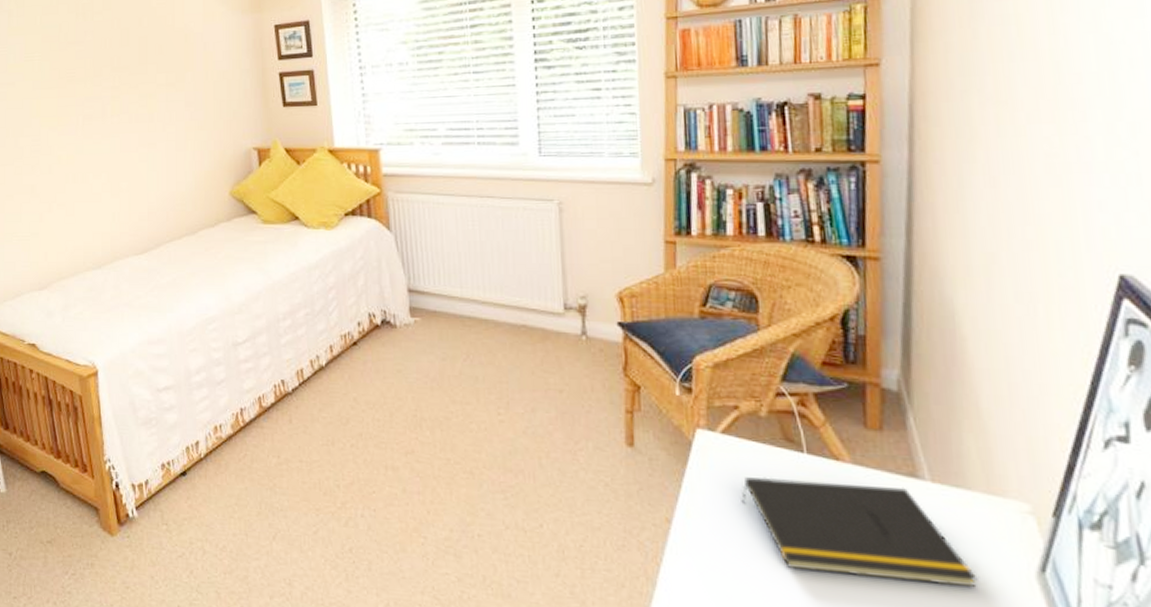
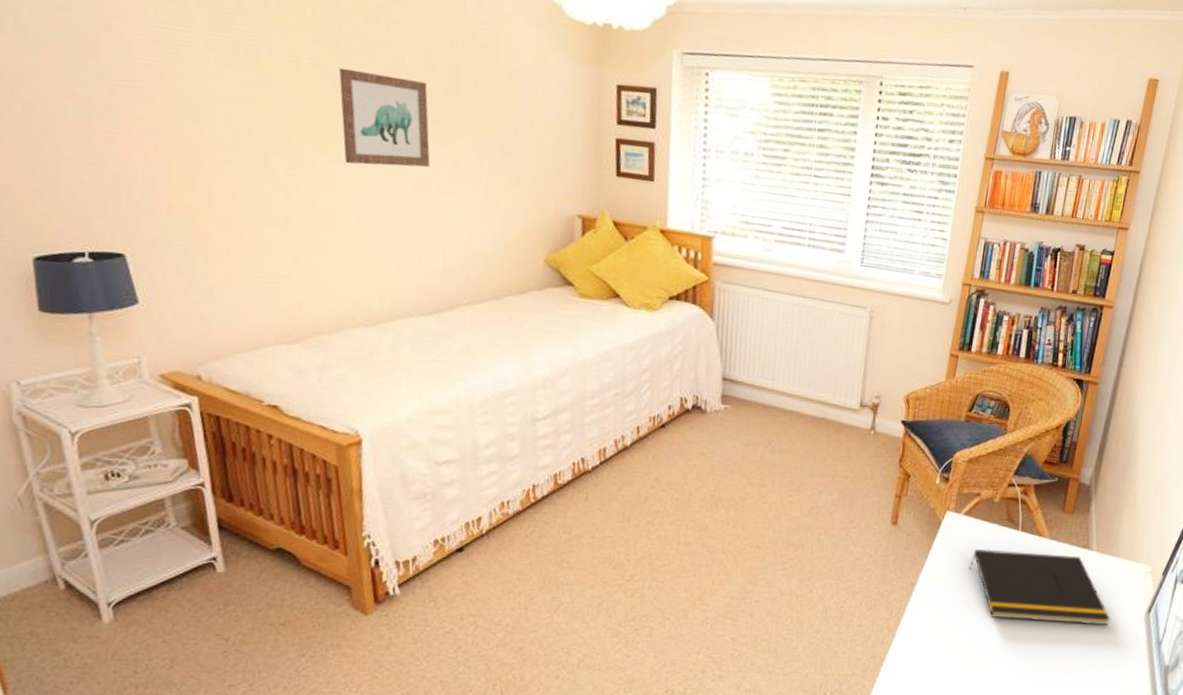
wall art: none [61,56,131,134] -> present [339,67,430,167]

